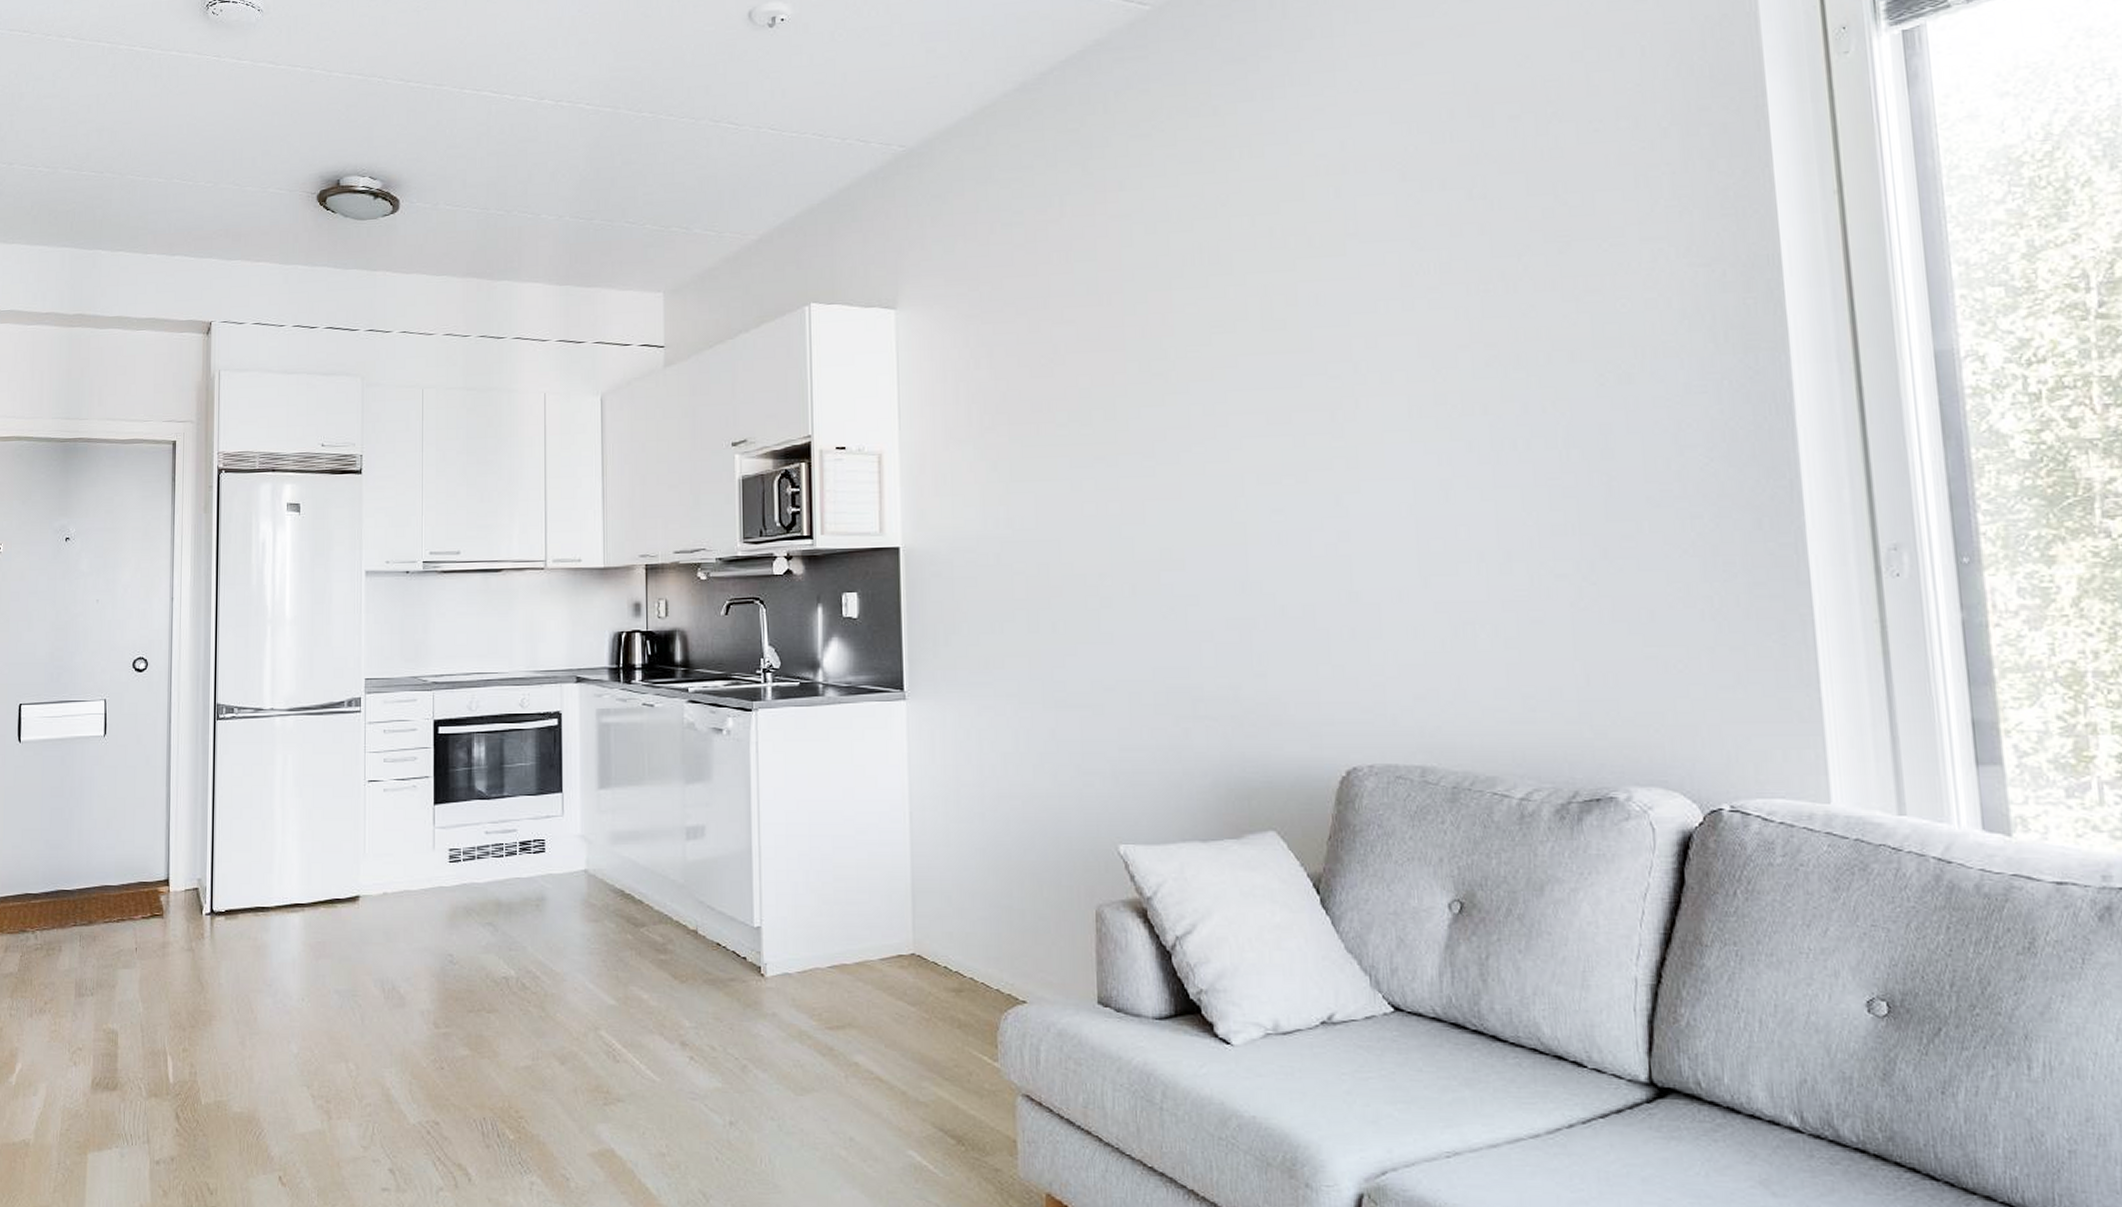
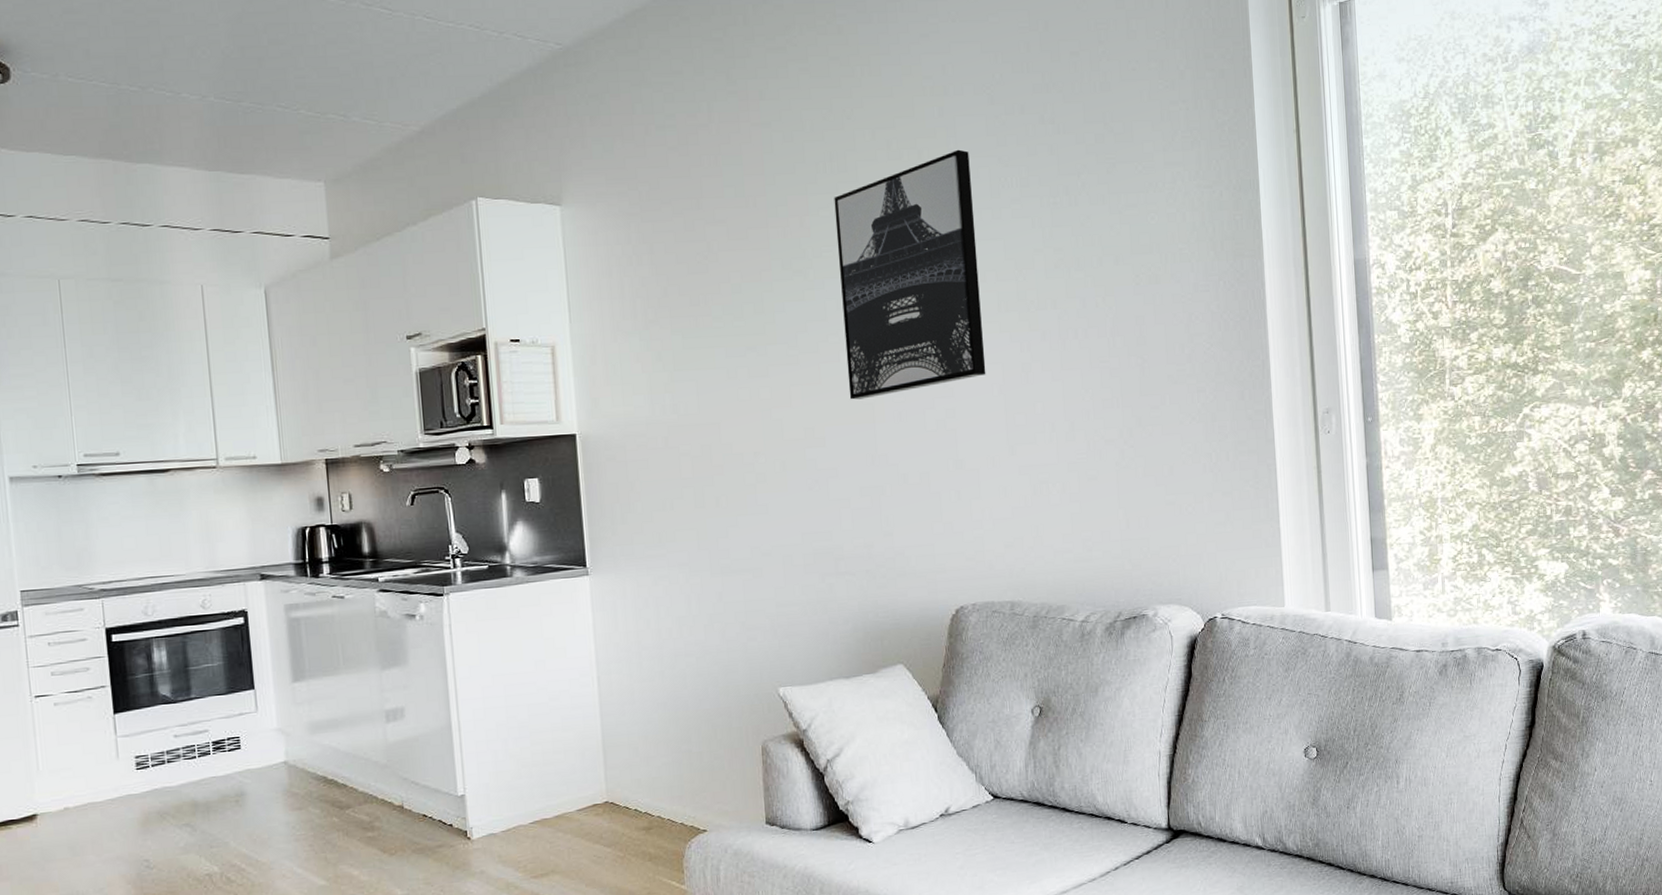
wall art: none [1203,233,1392,518] -> present [834,149,986,400]

